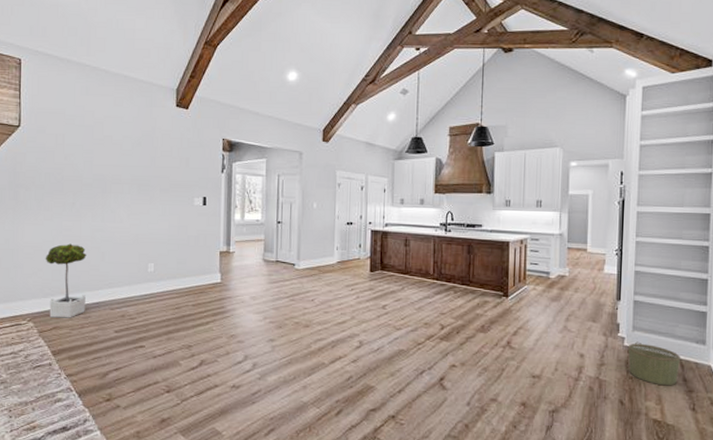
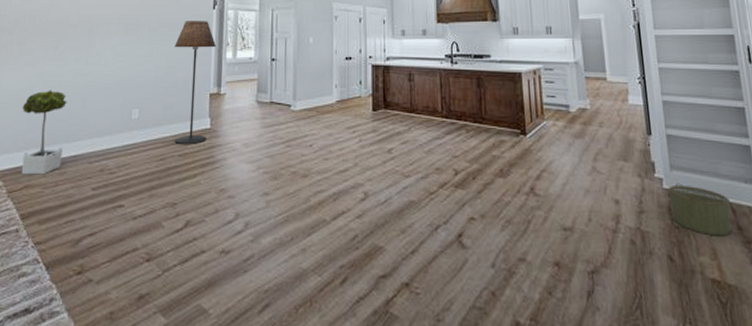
floor lamp: none [186,183,226,297] -> present [174,21,217,145]

